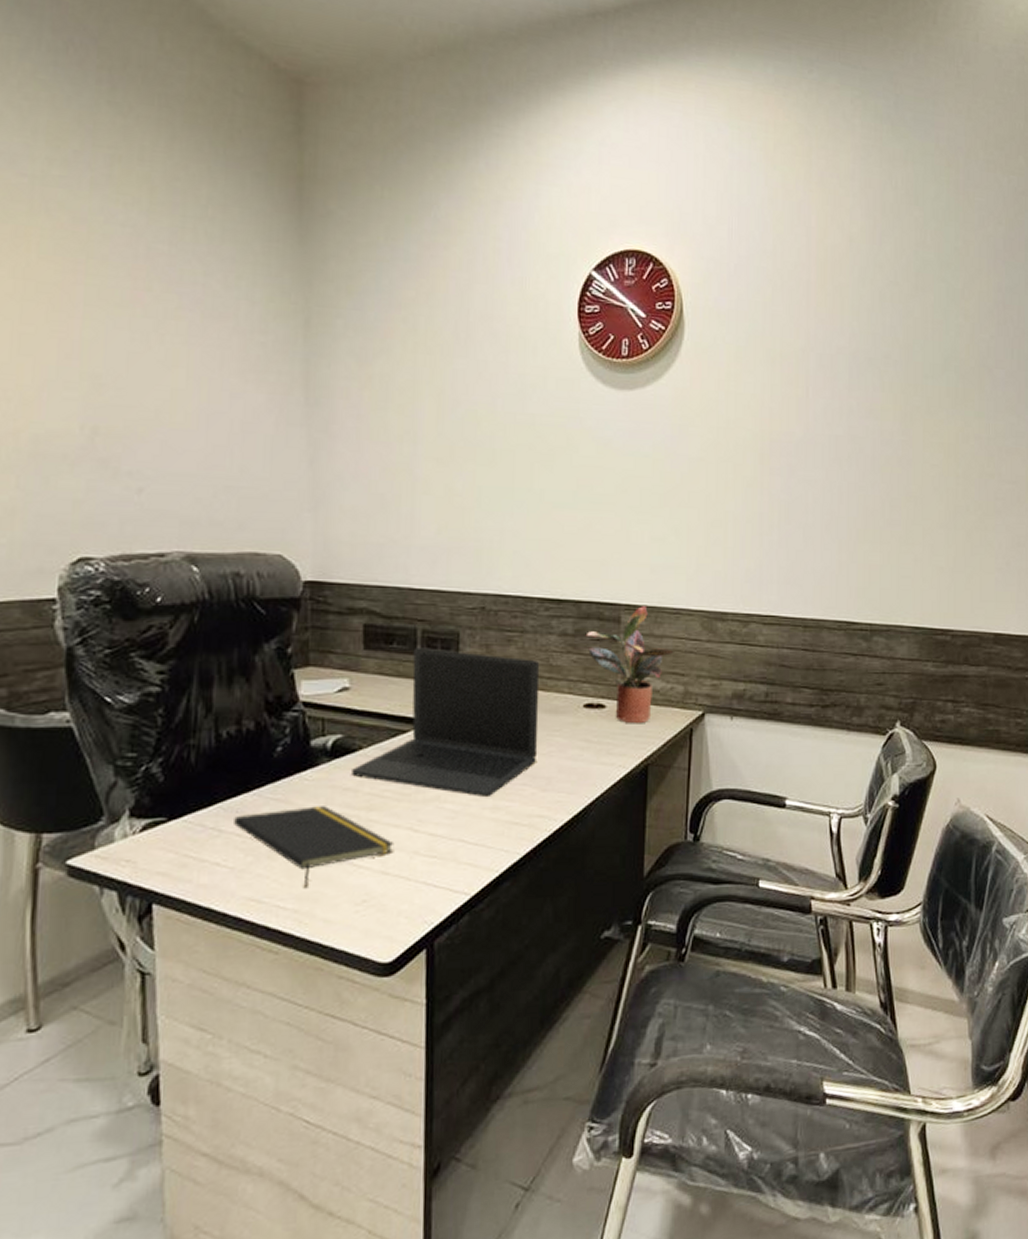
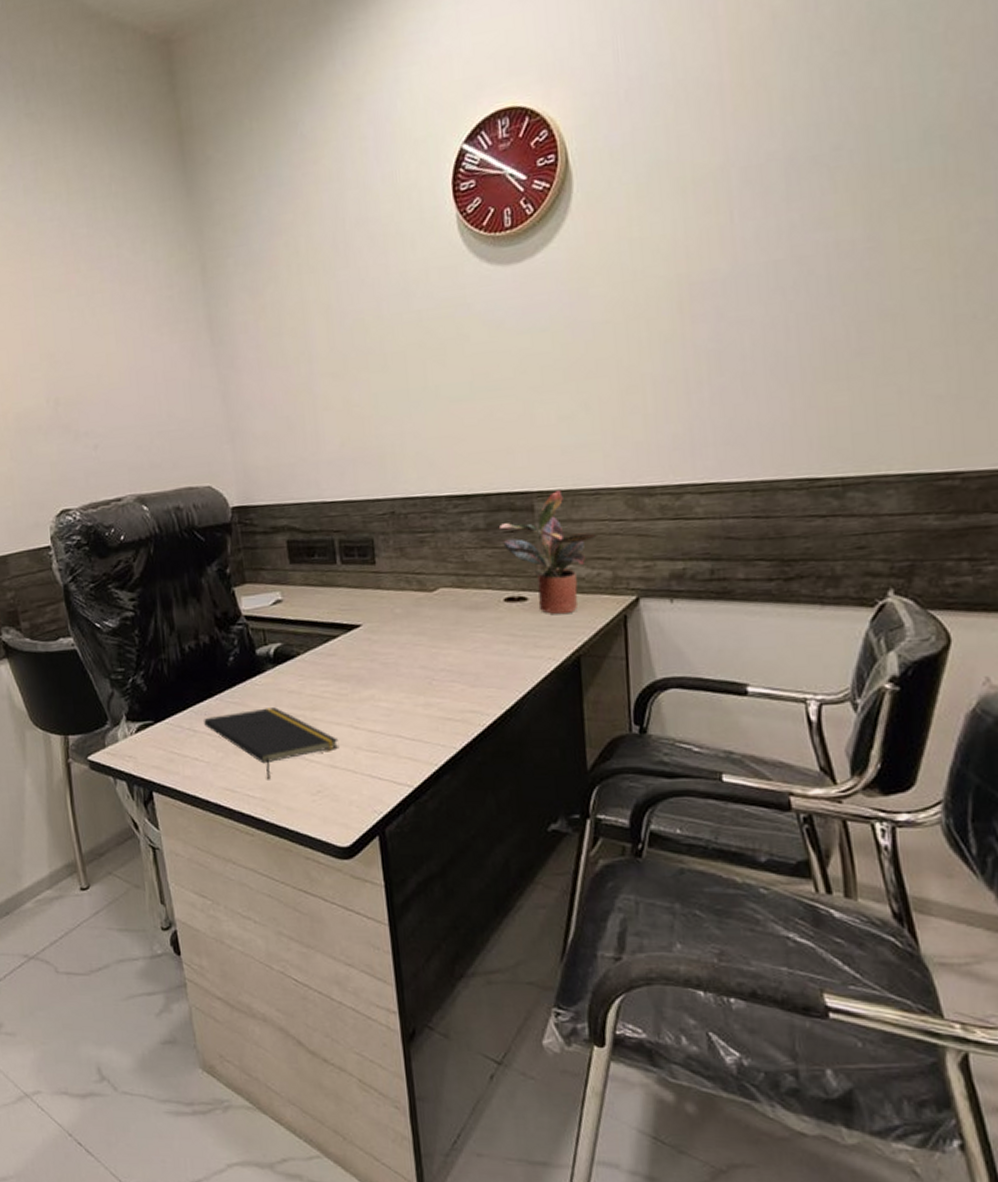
laptop: present [352,647,540,798] -> none [293,556,463,696]

